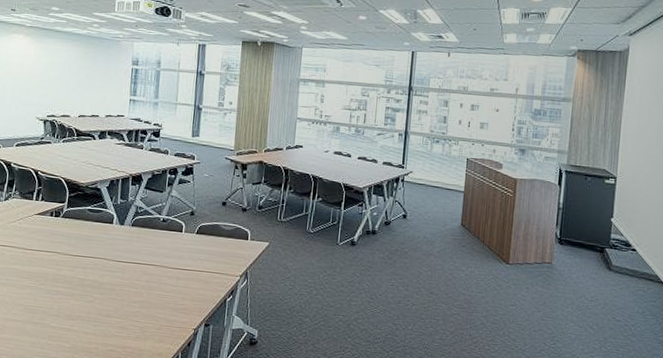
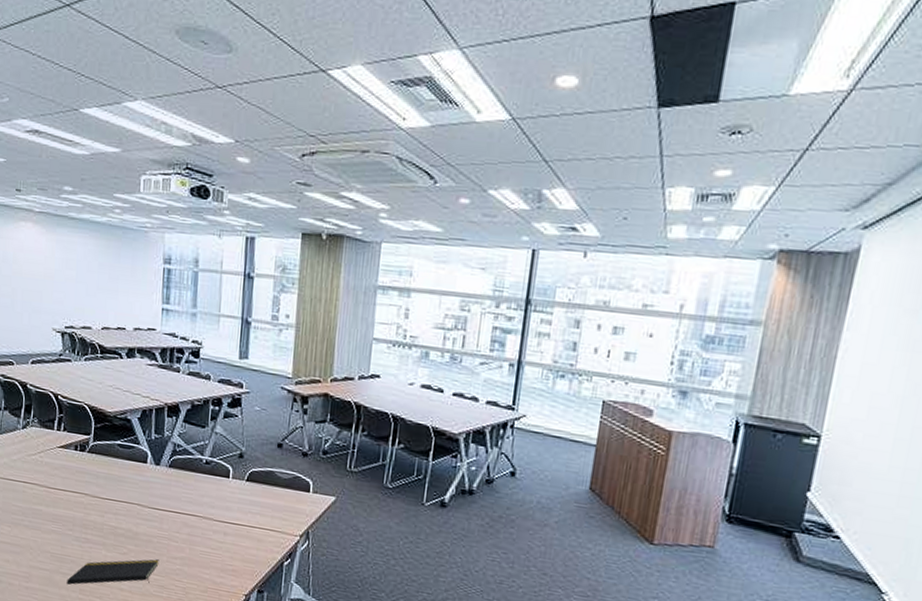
notepad: none [37,304,121,333] -> present [67,559,159,585]

